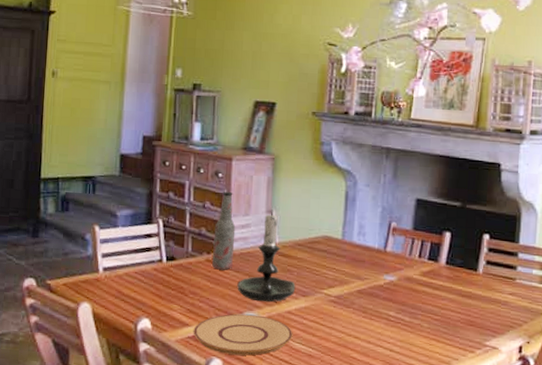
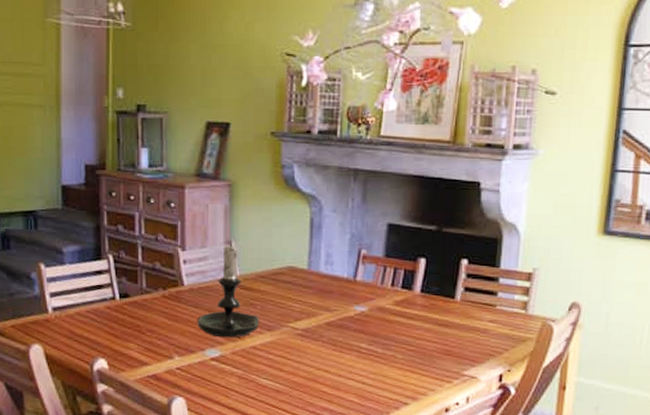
plate: present [193,313,293,356] -> none [152,350,259,393]
bottle: present [212,191,236,270] -> none [169,222,192,306]

